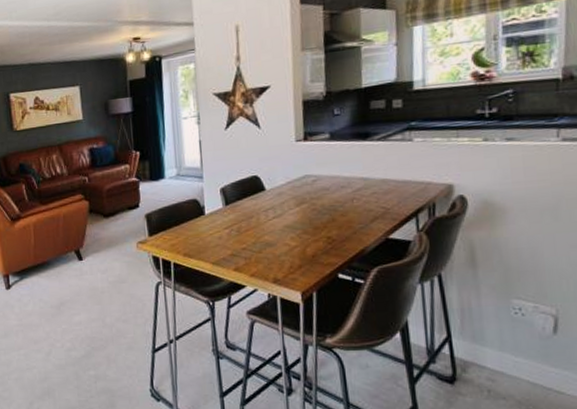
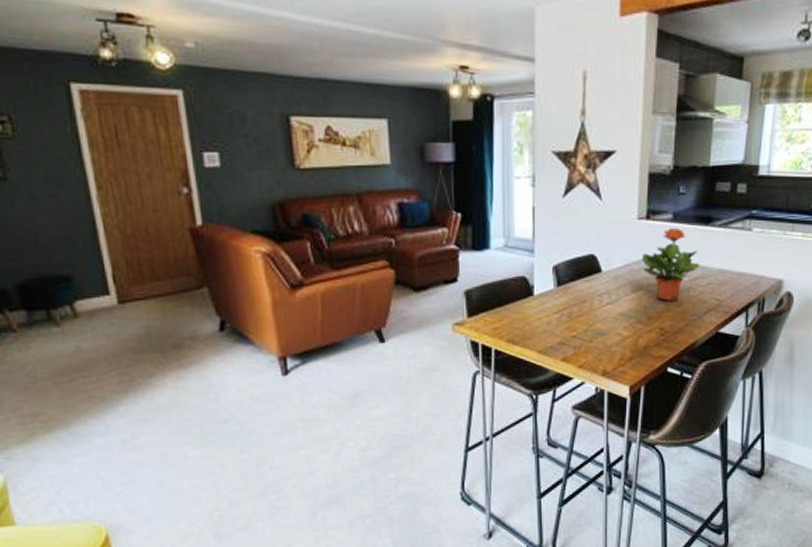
potted plant: none [302,146,362,212] -> present [641,228,700,301]

